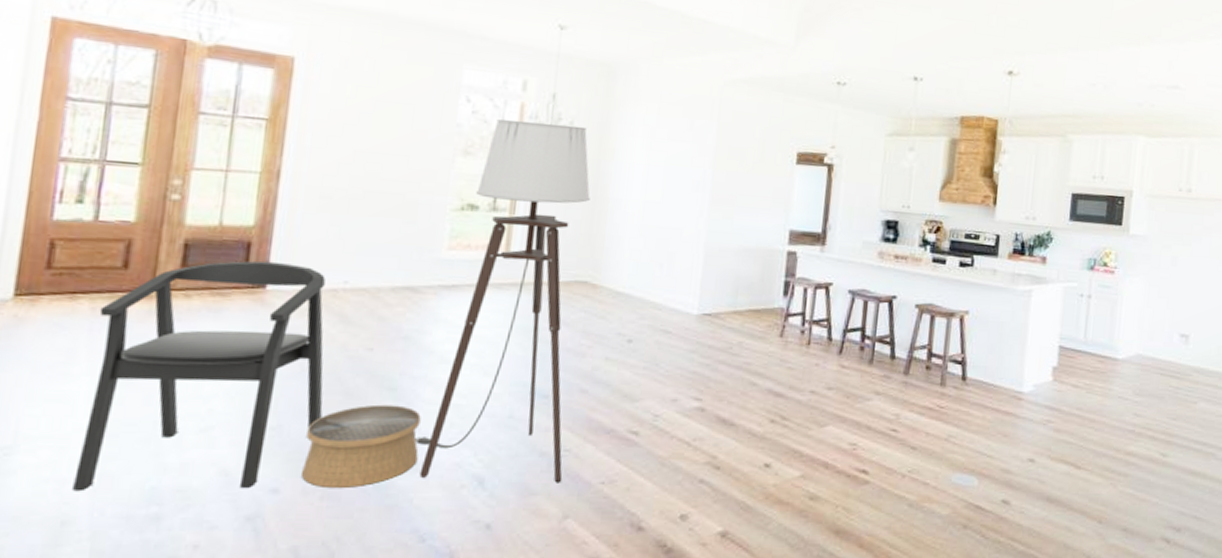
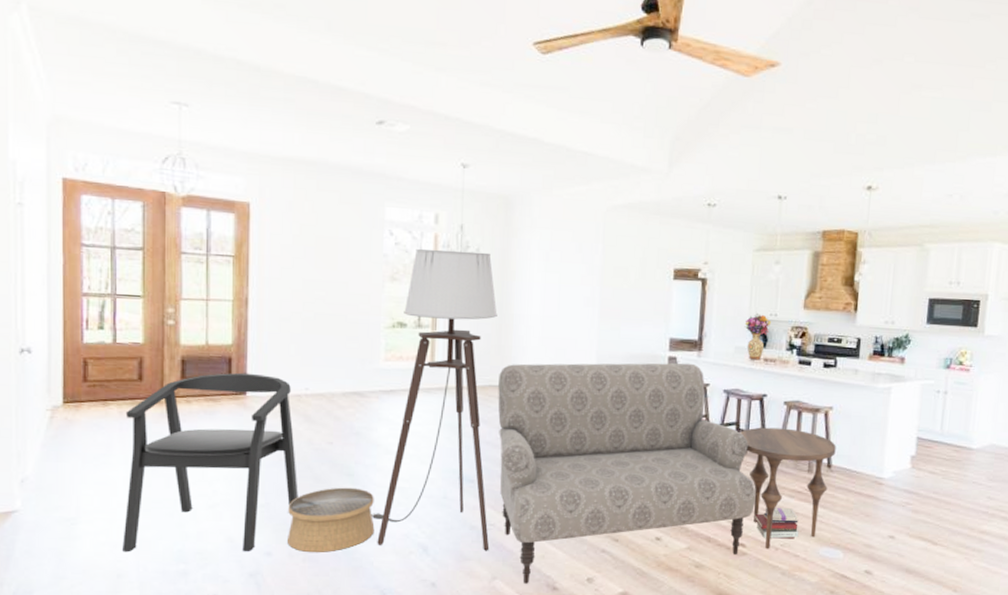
sofa: none [580,256,882,525] -> present [498,363,756,585]
side table: none [865,333,972,477] -> present [740,427,836,549]
flower arrangement: none [873,203,904,257] -> present [744,312,772,360]
books: none [879,427,929,464] -> present [754,507,799,539]

